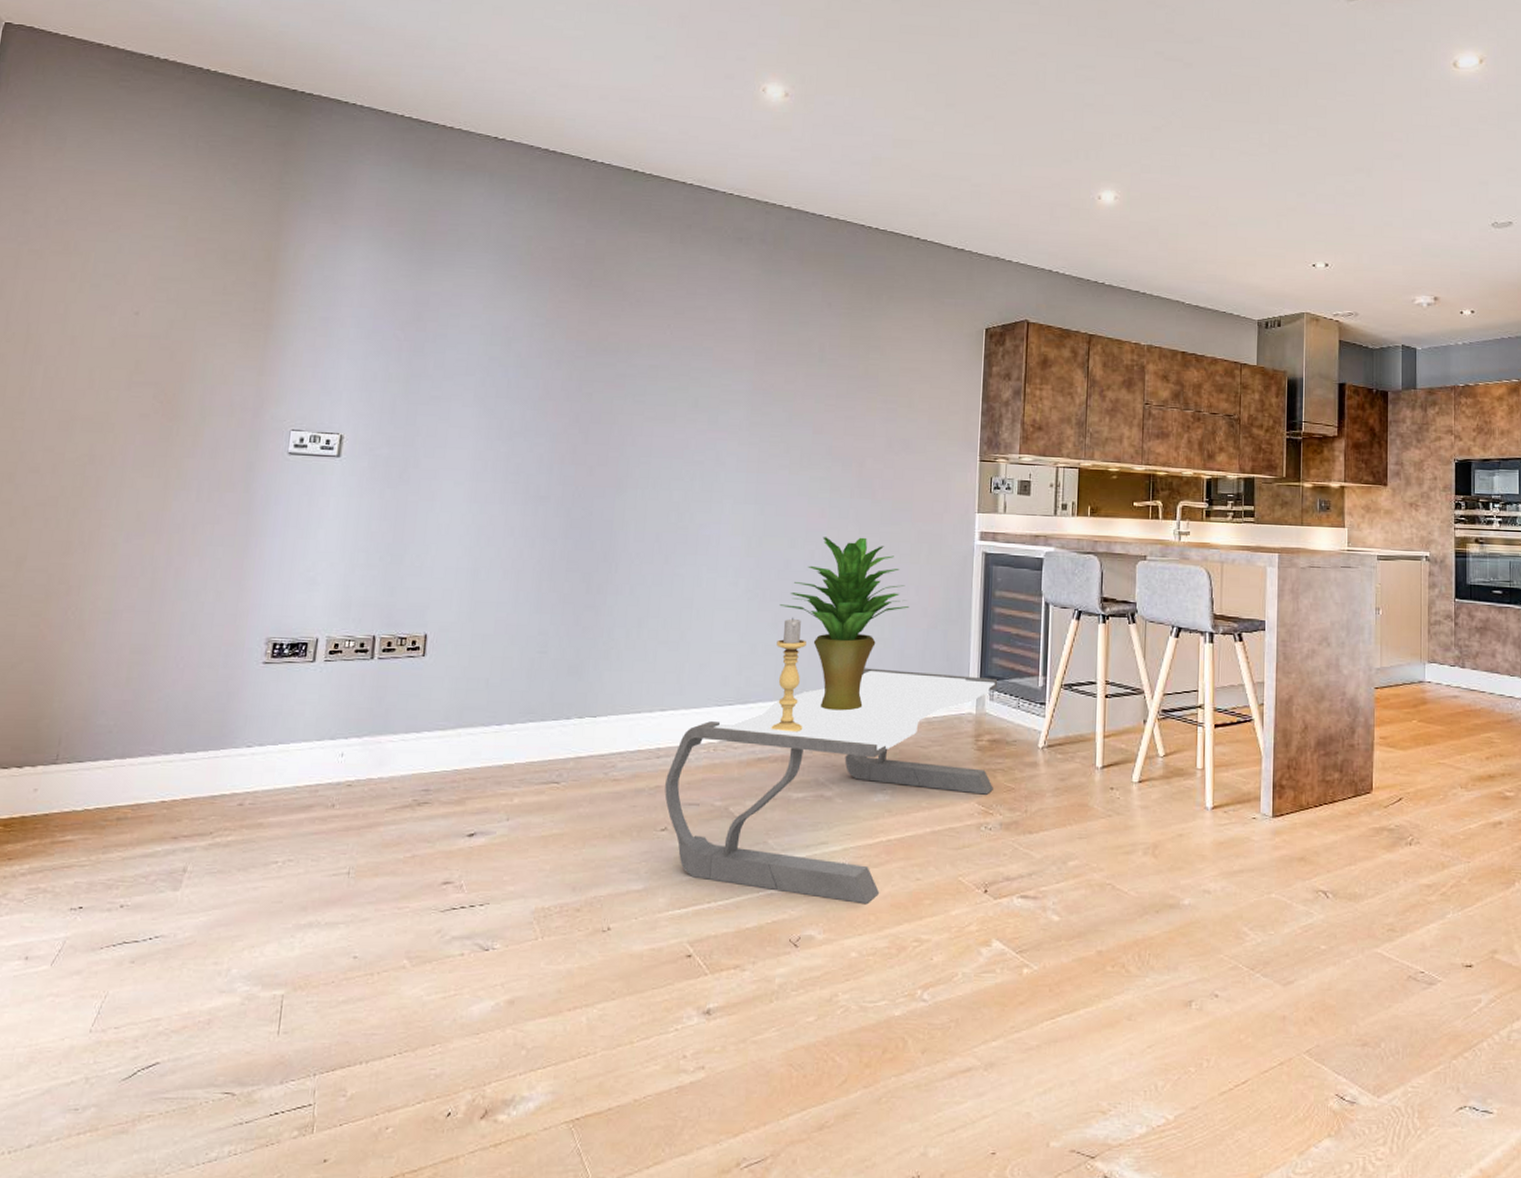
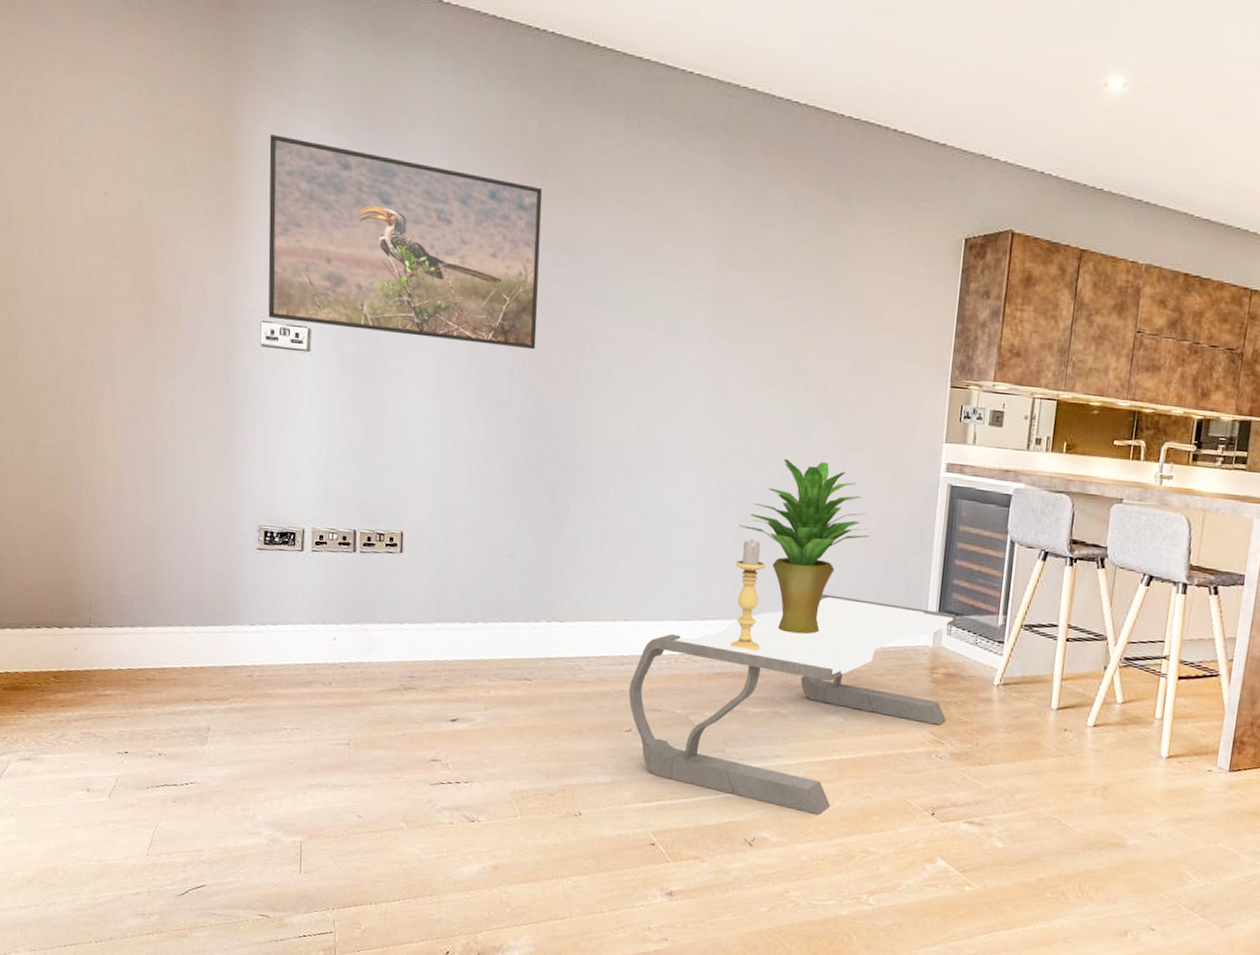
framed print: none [299,255,588,445] -> present [268,134,543,350]

